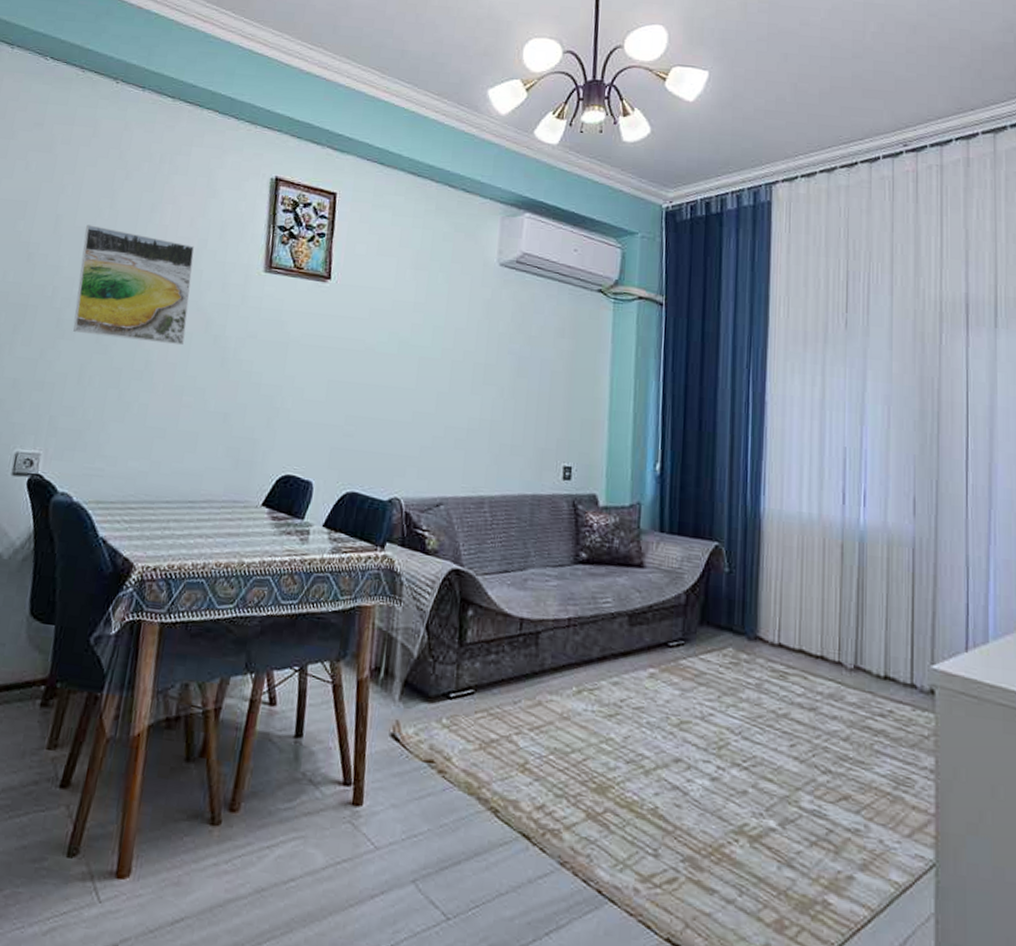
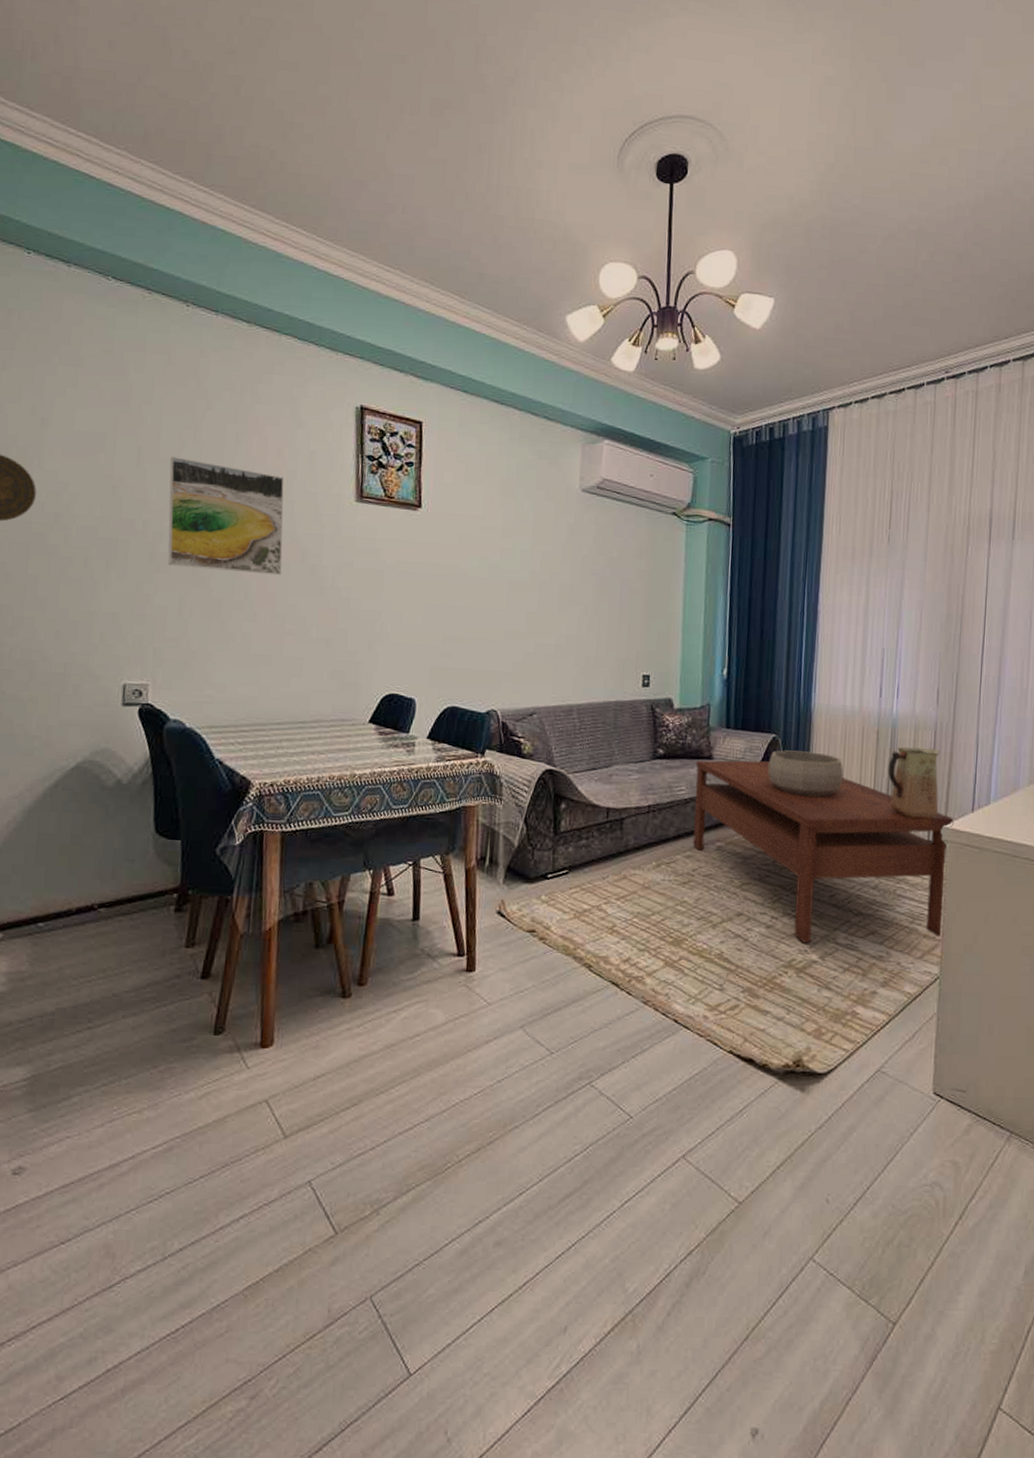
coffee table: none [621,568,943,811] -> present [693,760,954,943]
decorative bowl: none [709,561,802,620] -> present [767,750,844,797]
vase: none [856,565,923,657] -> present [888,746,939,819]

